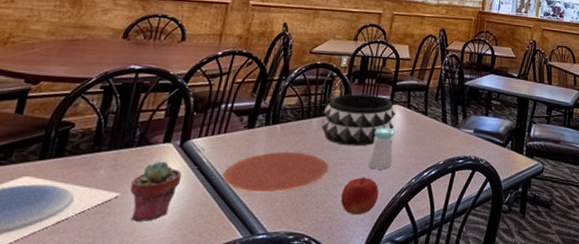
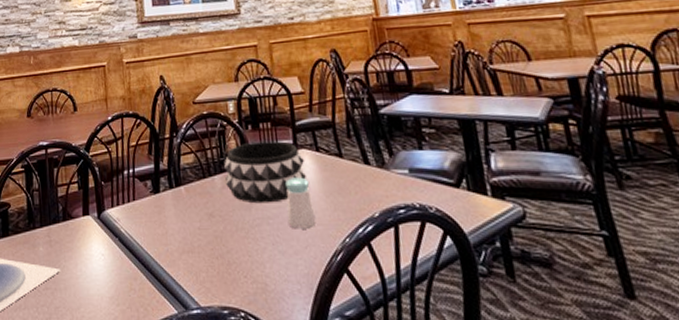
potted succulent: present [130,161,182,221] -> none [66,234,107,297]
plate: present [222,151,329,193] -> none [142,214,246,263]
fruit: present [340,177,379,216] -> none [267,239,311,285]

